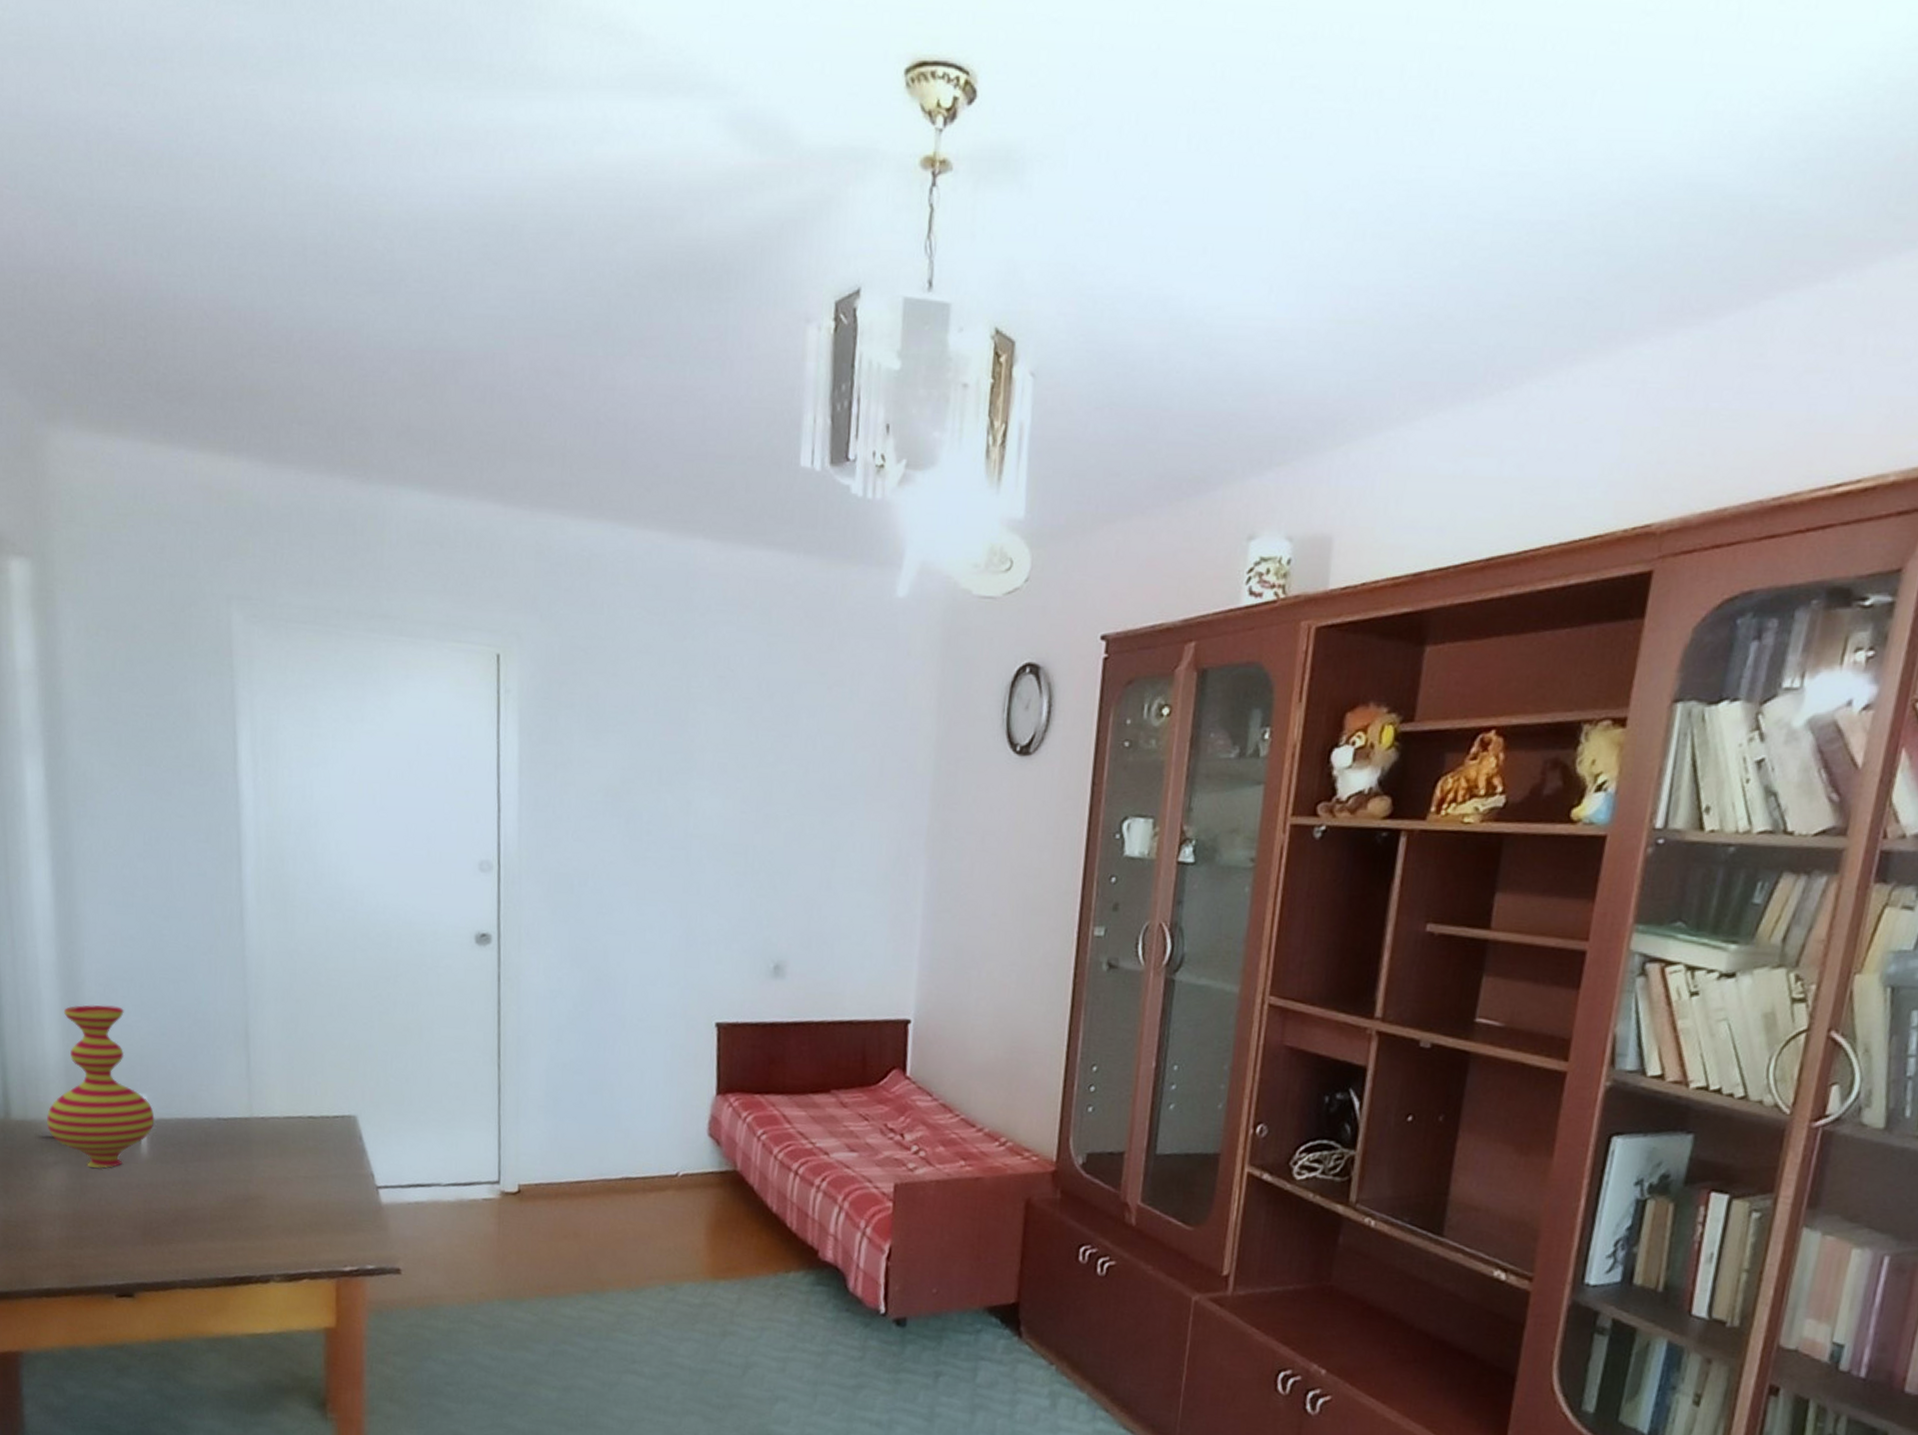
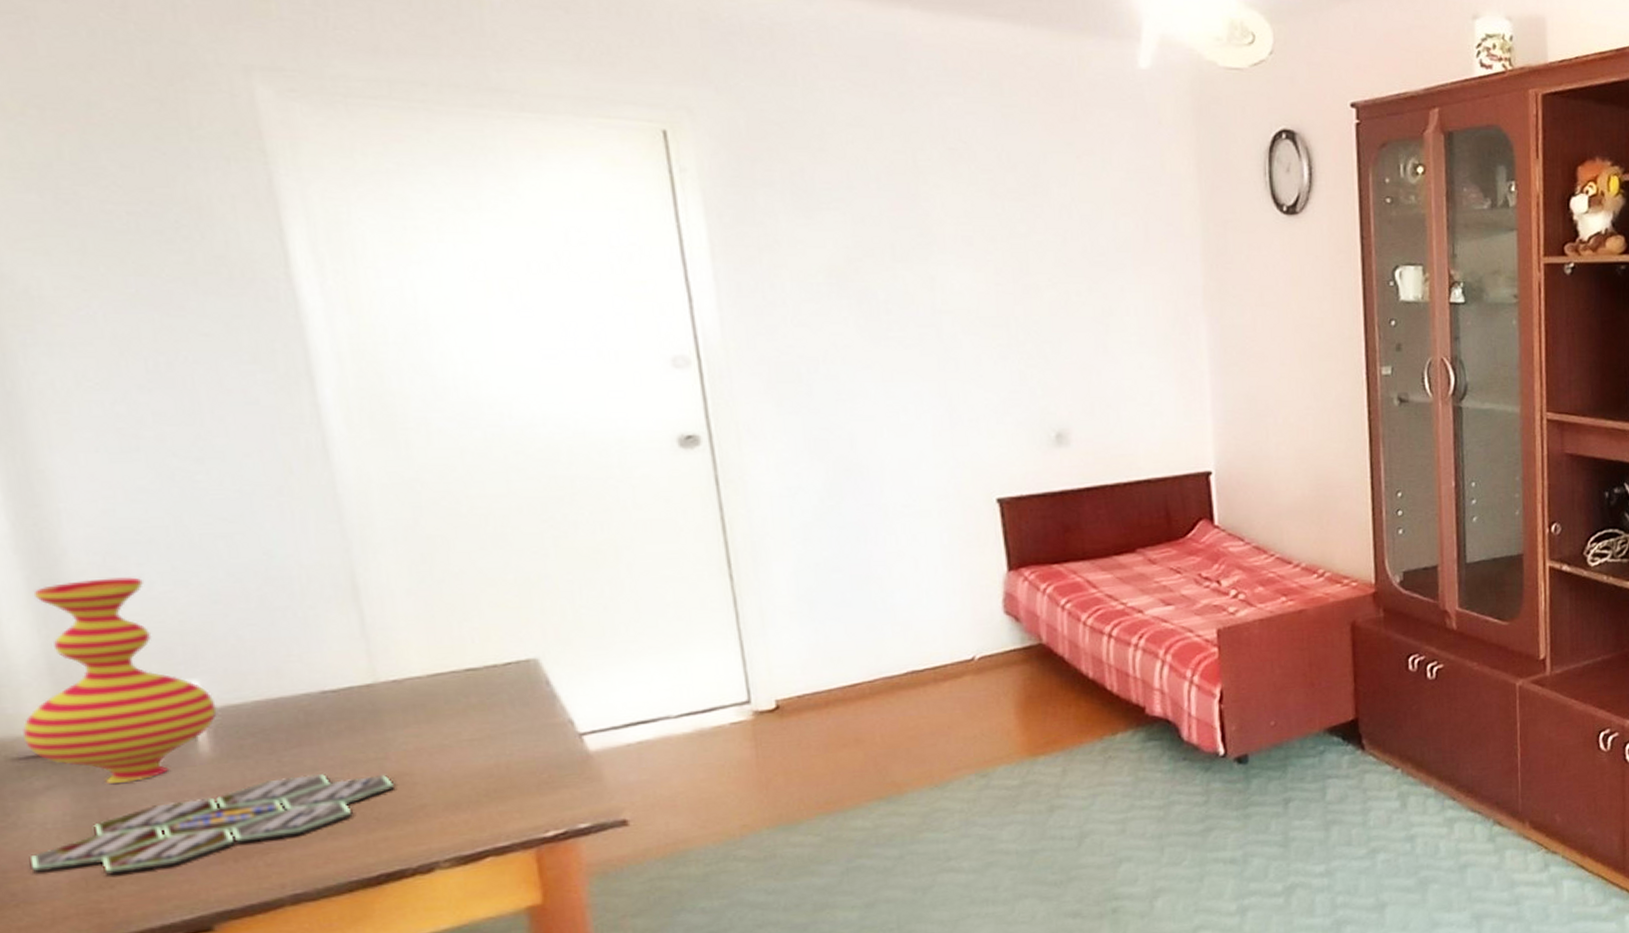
board game: none [40,1183,254,1240] -> present [30,773,396,877]

